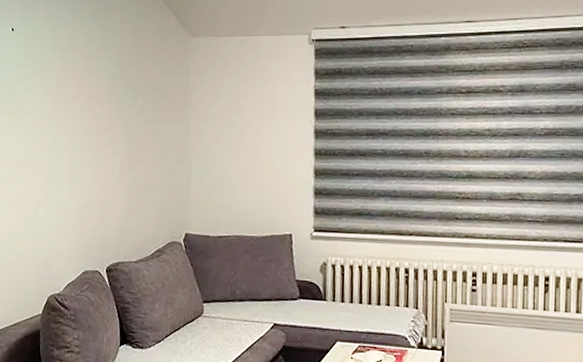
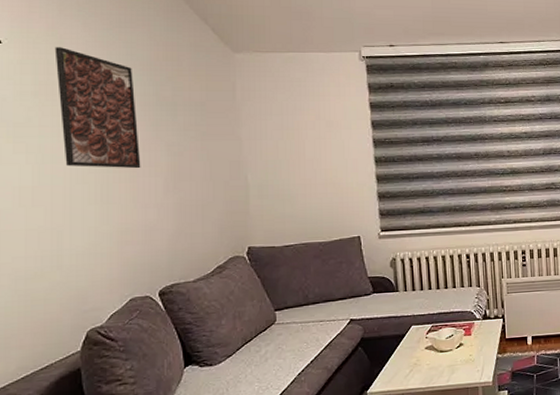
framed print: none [47,34,106,148] -> present [54,47,141,169]

